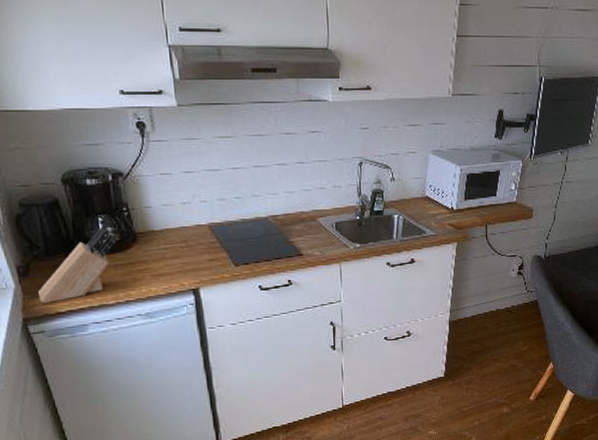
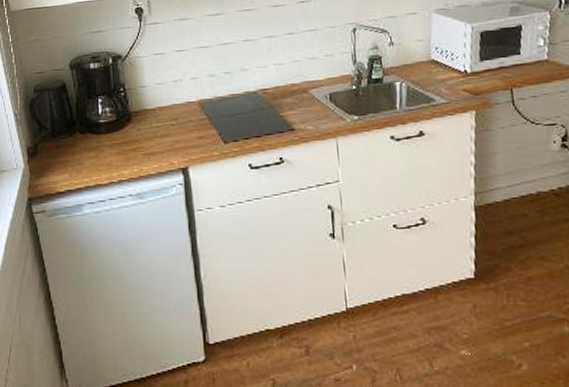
knife block: present [38,225,116,303] -> none [43,105,113,183]

